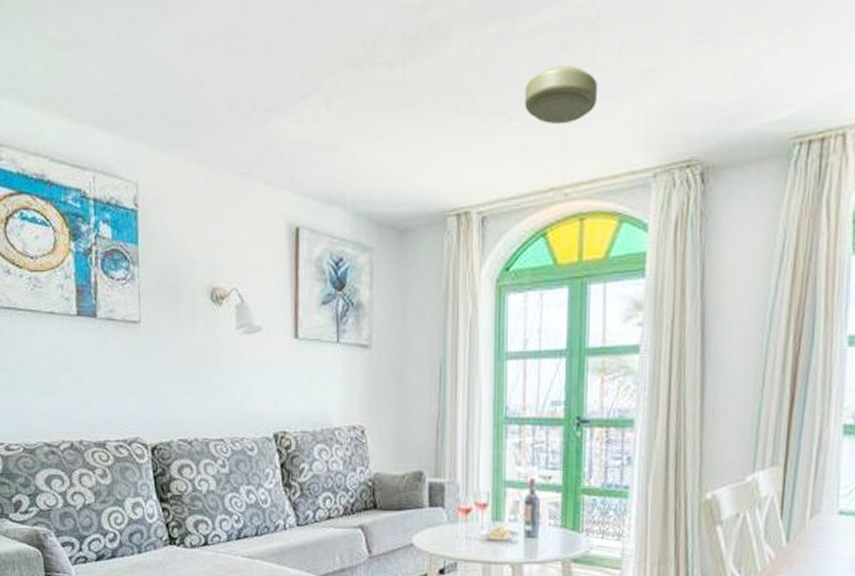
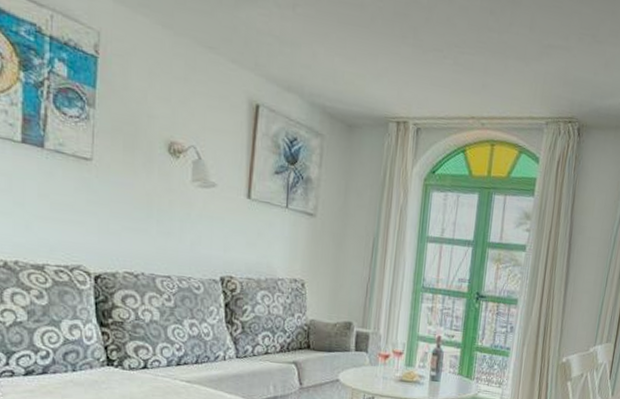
ceiling light: present [524,65,599,125] -> none [457,24,513,71]

